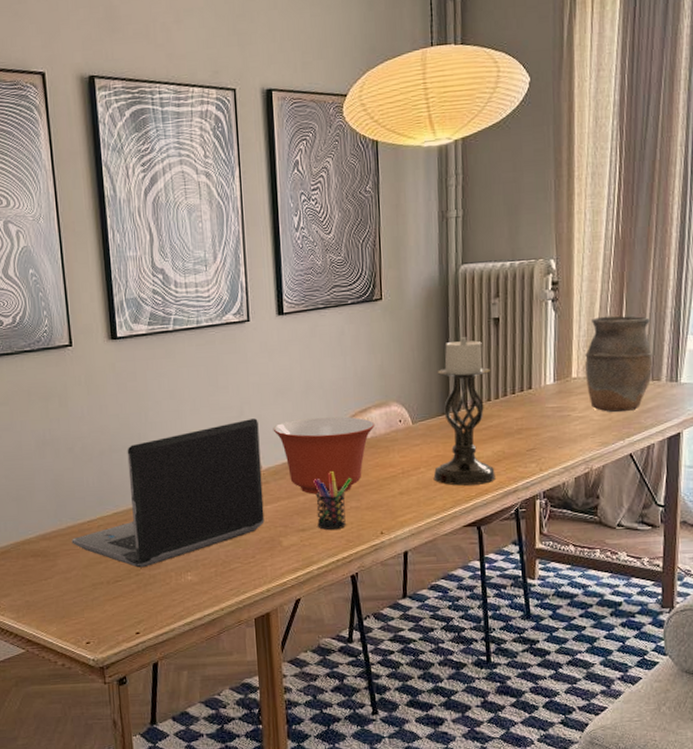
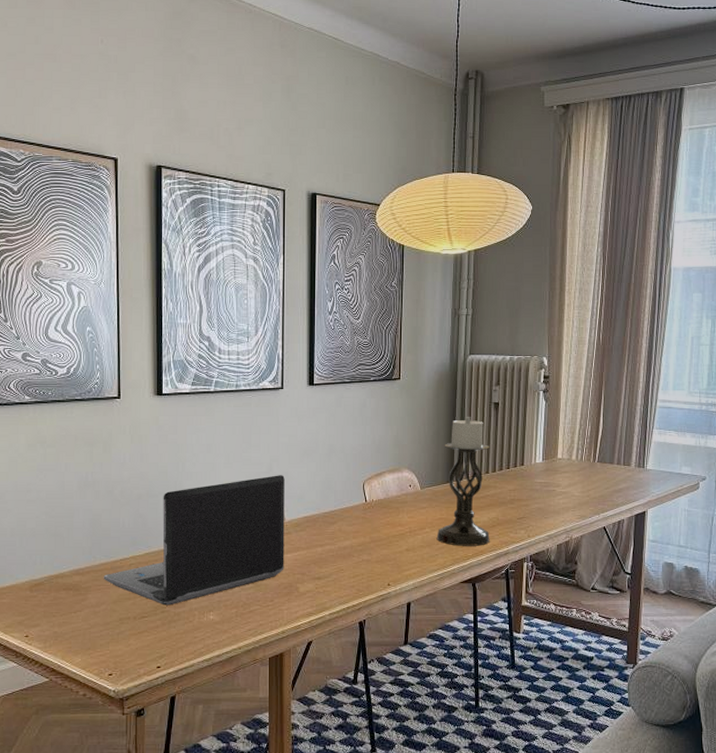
mixing bowl: present [273,416,375,495] -> none [297,477,388,548]
pen holder: present [313,471,352,530] -> none [331,527,365,580]
vase: present [585,315,653,413] -> none [569,408,624,491]

